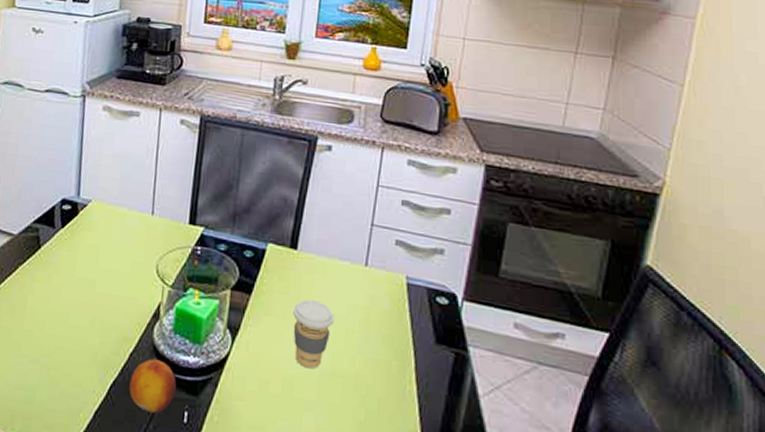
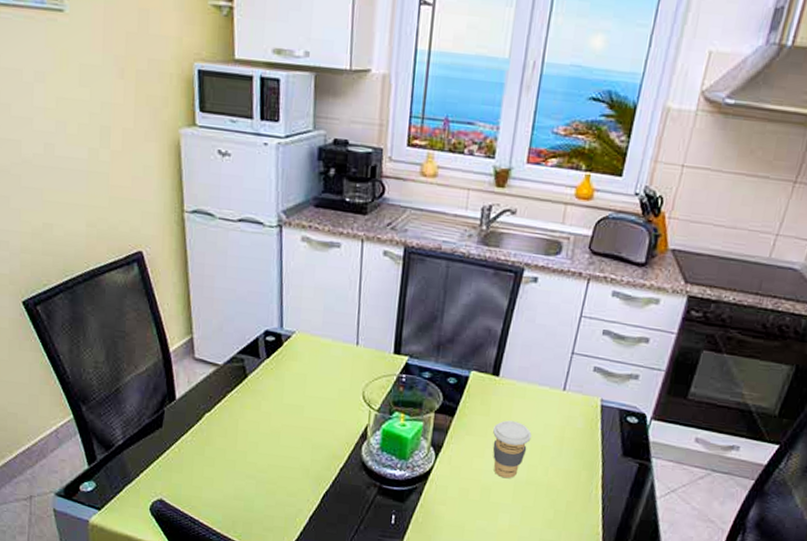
fruit: present [129,359,176,413] -> none [341,473,384,517]

